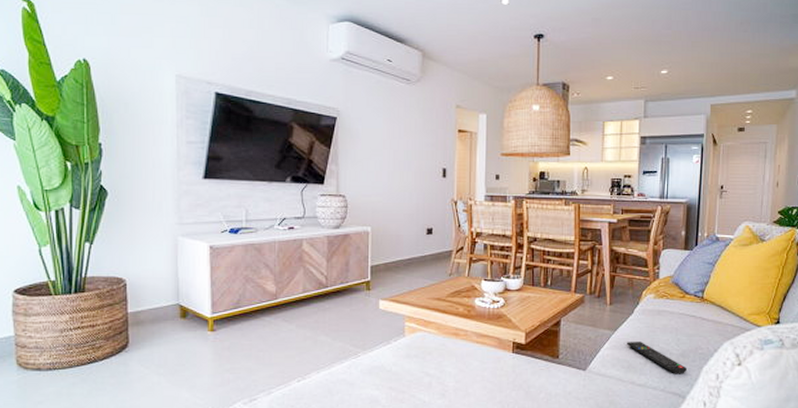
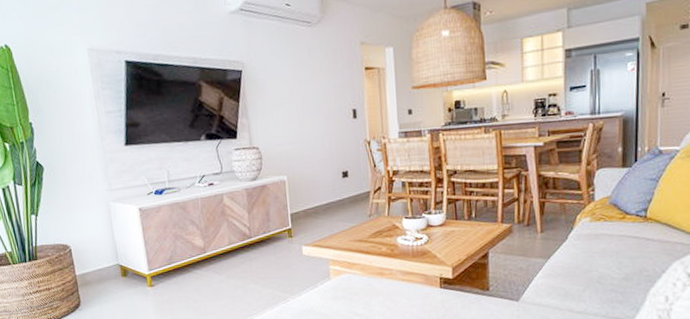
remote control: present [627,342,687,374] -> none [562,268,631,299]

